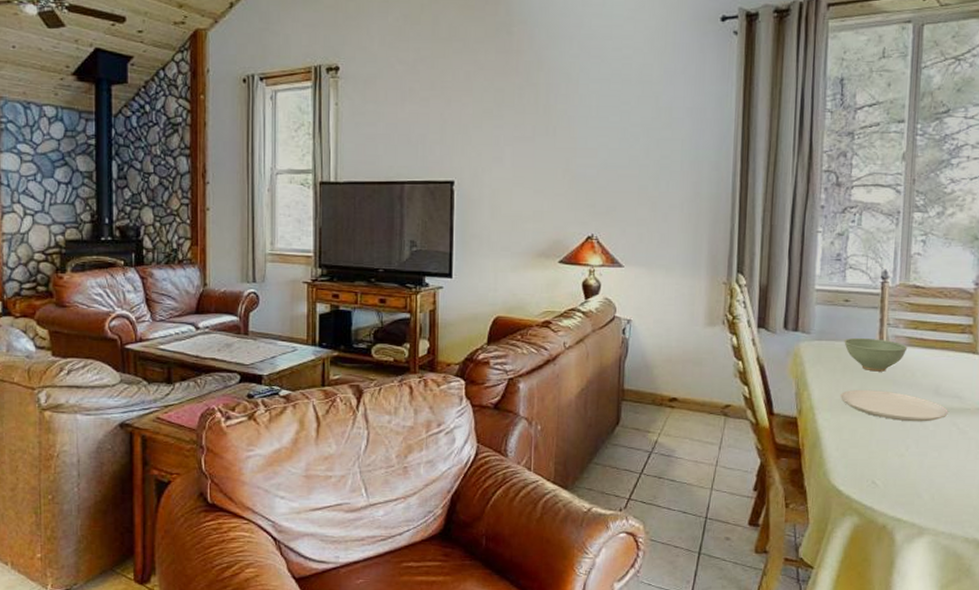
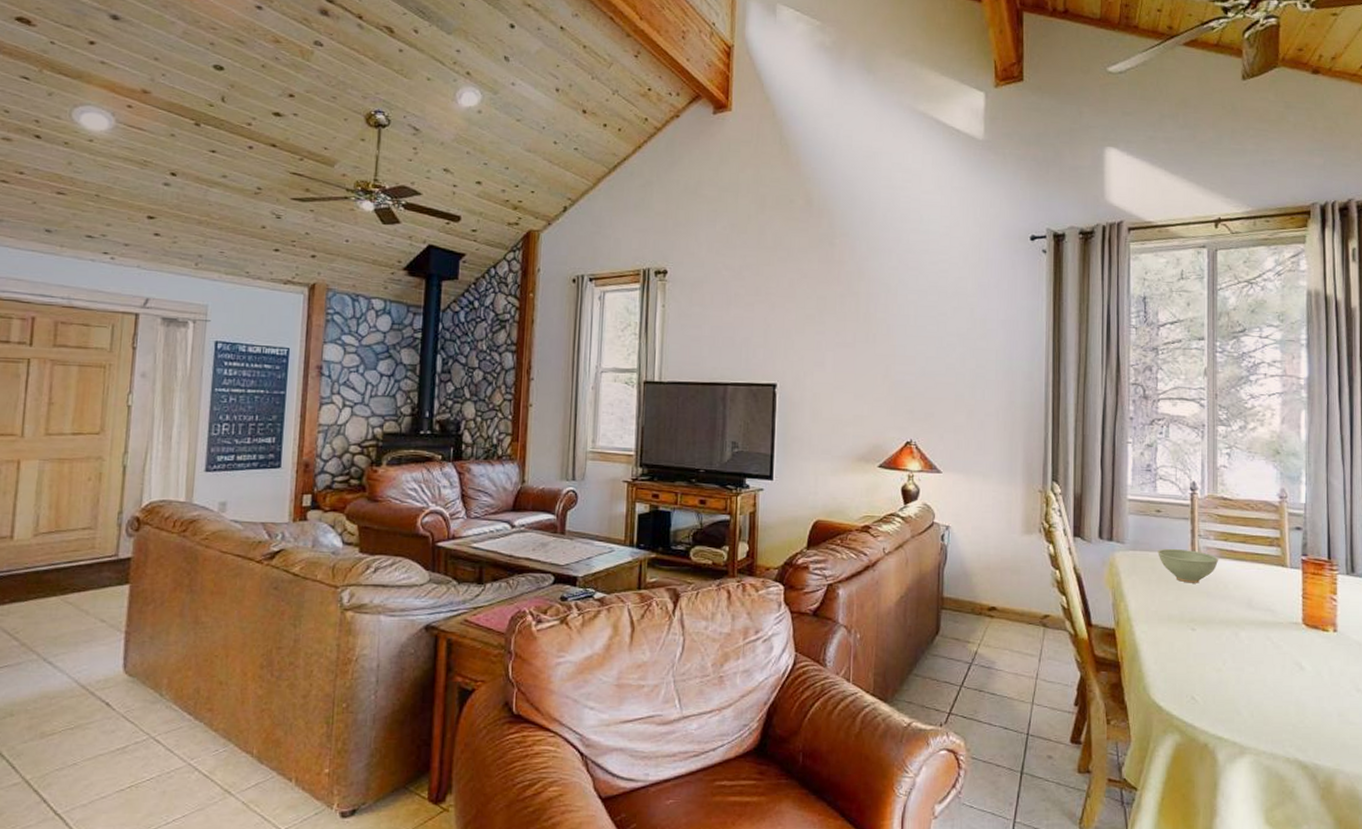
plate: present [839,389,948,422] -> none [1155,601,1262,636]

